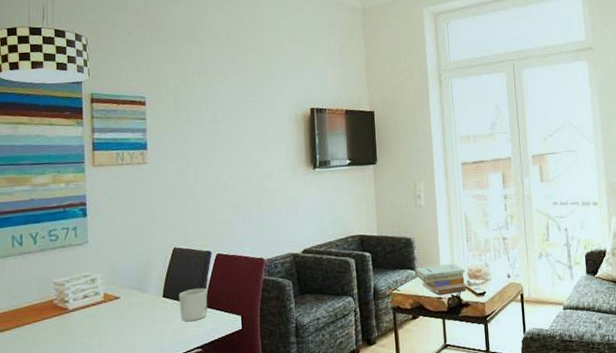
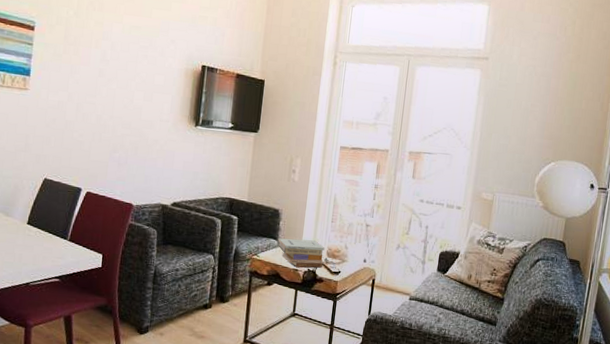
mug: present [178,288,208,322] -> none [42,221,73,252]

